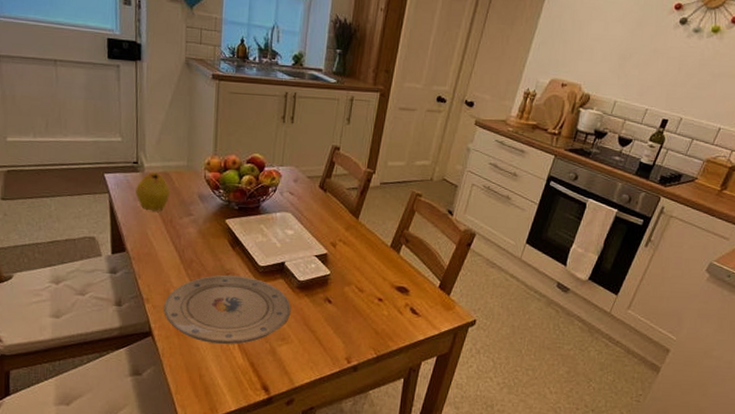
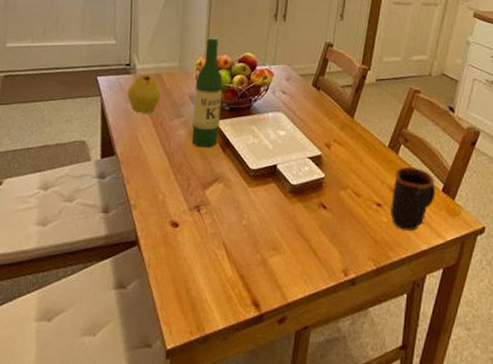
plate: present [164,275,291,345] -> none [151,179,284,255]
wine bottle: none [201,137,232,246] -> present [192,37,223,148]
mug: none [391,266,433,323] -> present [390,167,436,231]

